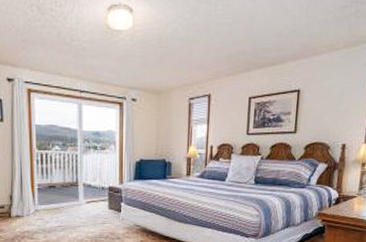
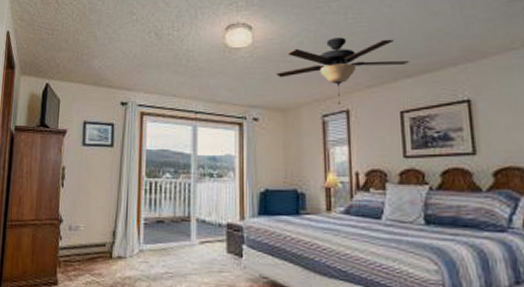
ceiling fan: none [153,27,262,89] -> present [276,37,410,104]

